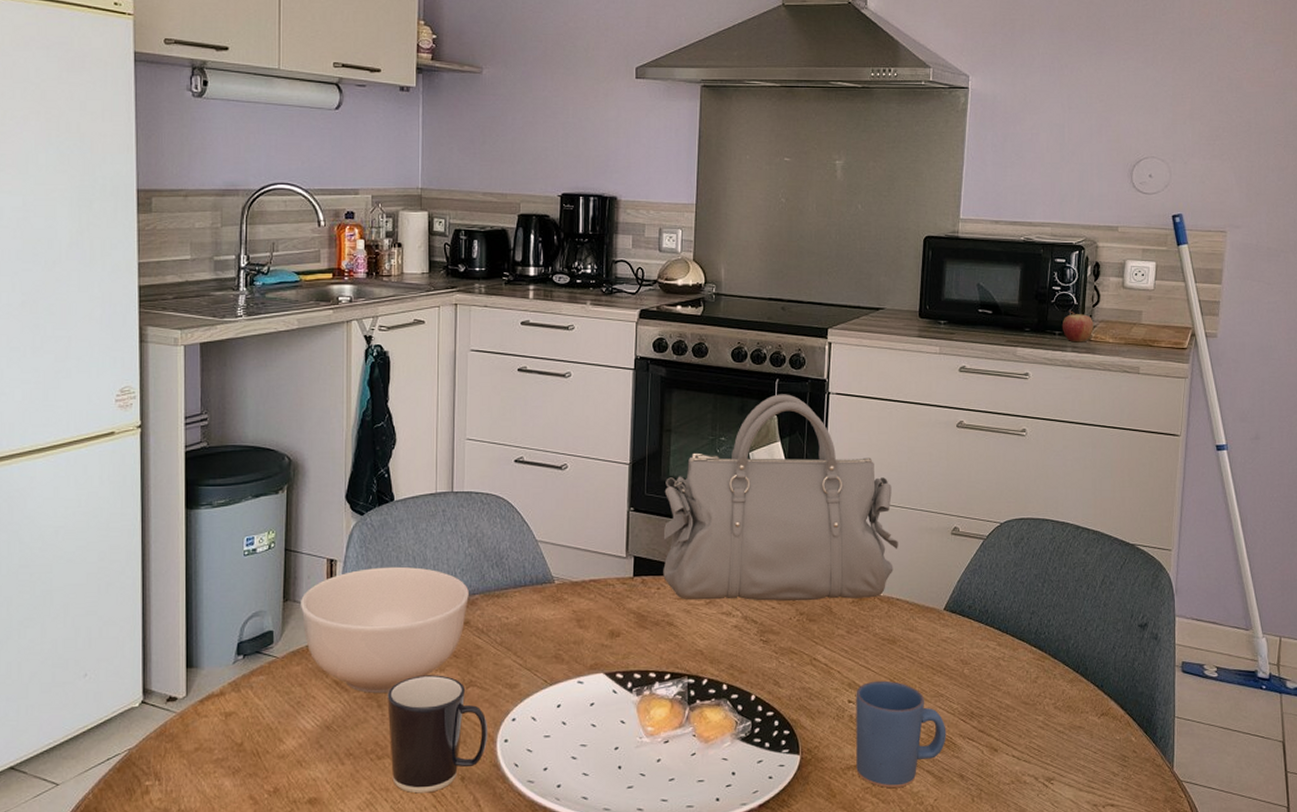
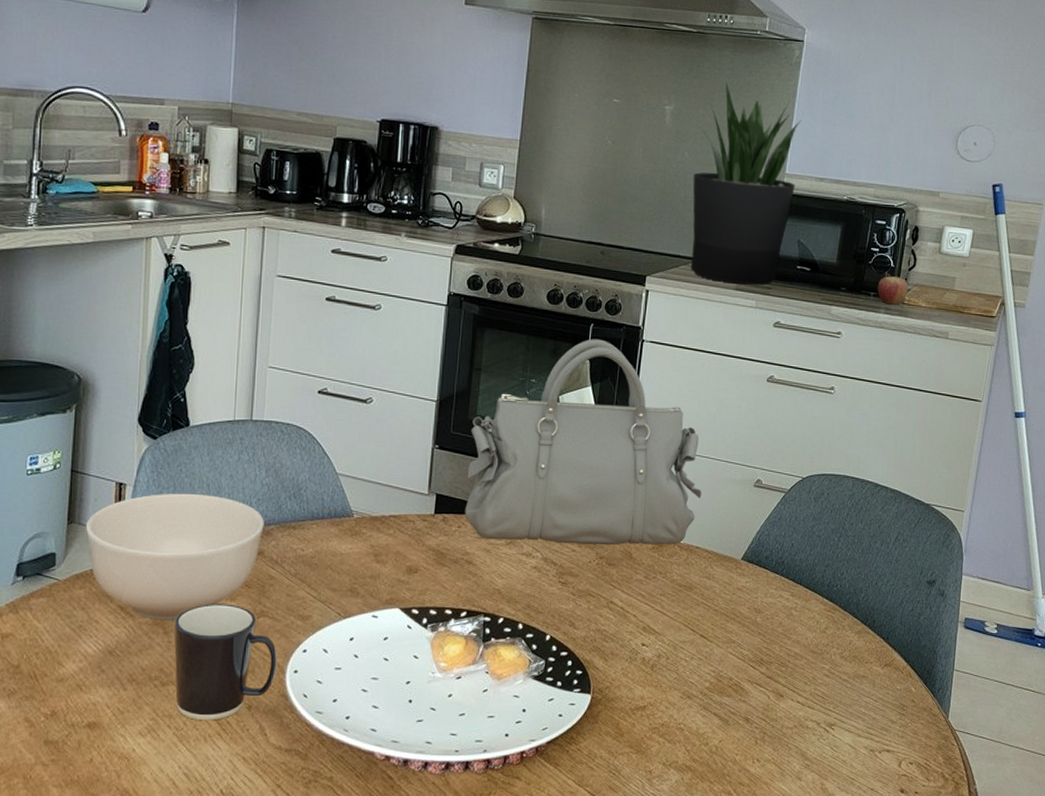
mug: present [856,680,946,789] -> none [645,625,736,729]
planter: none [868,134,972,331] -> present [691,82,802,285]

